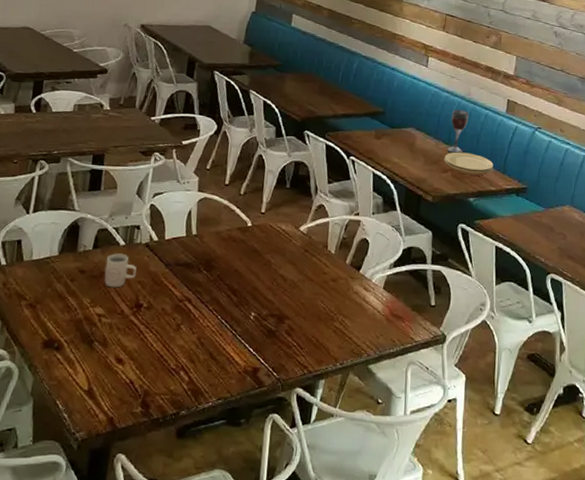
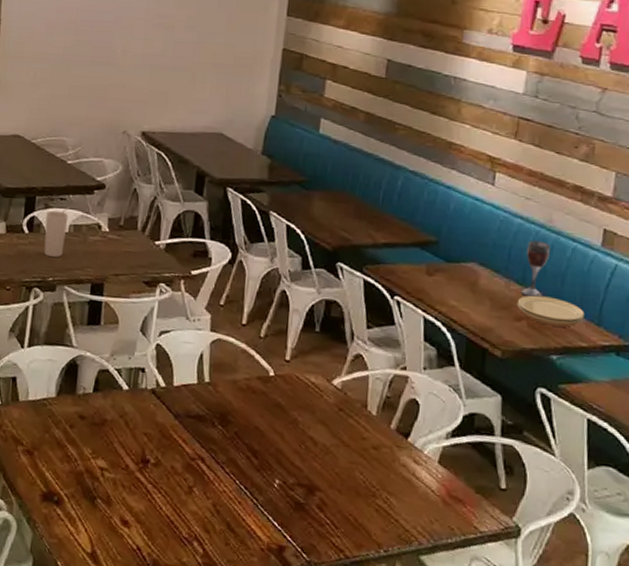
cup: none [50,89,74,133] -> present [44,207,69,257]
mug: present [104,253,137,288] -> none [106,398,142,439]

